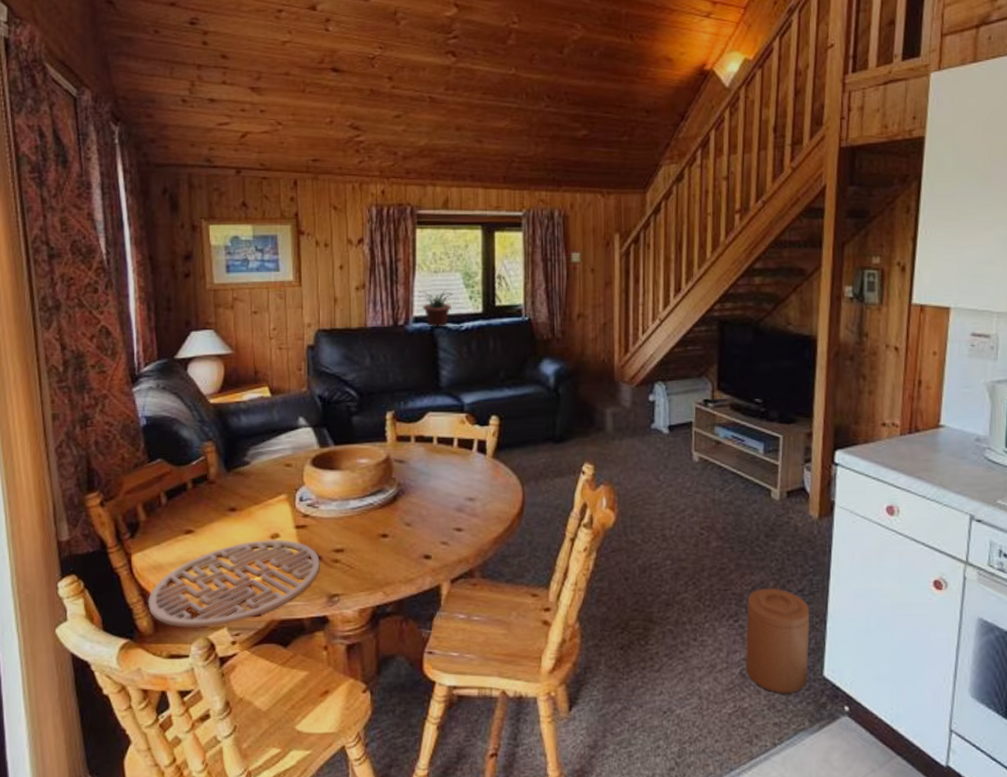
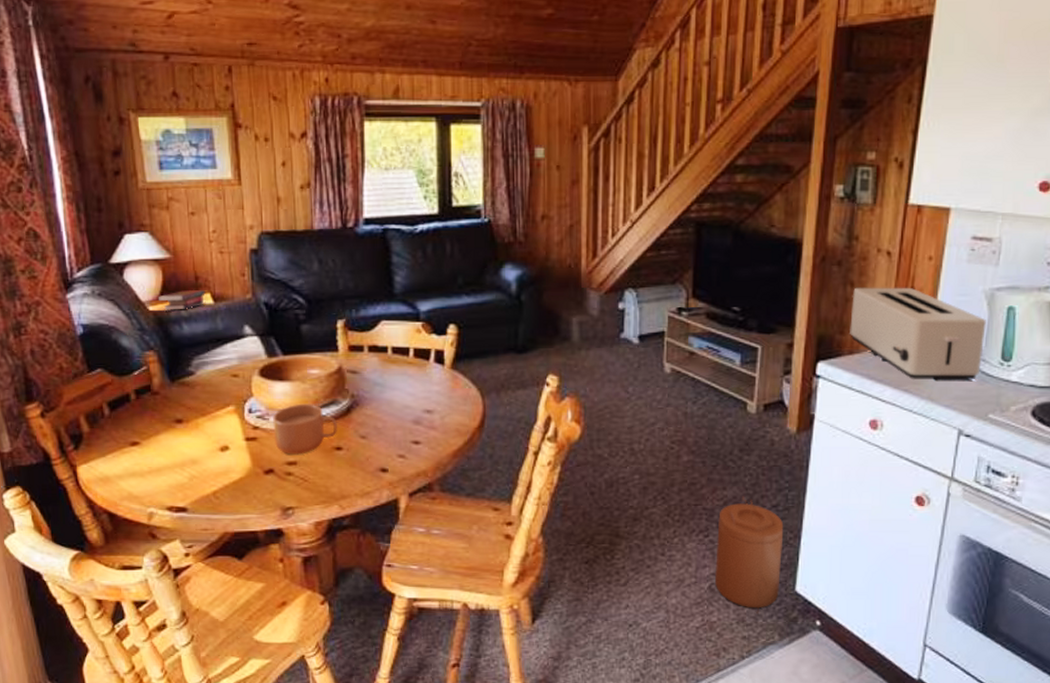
placemat: present [147,539,320,628] -> none [96,451,273,540]
books: none [218,383,264,404] -> present [158,289,206,312]
cup: none [322,492,384,542] -> present [273,403,337,455]
potted plant: present [419,291,454,327] -> none [369,190,407,230]
toaster: none [864,380,989,467] -> present [850,287,986,379]

